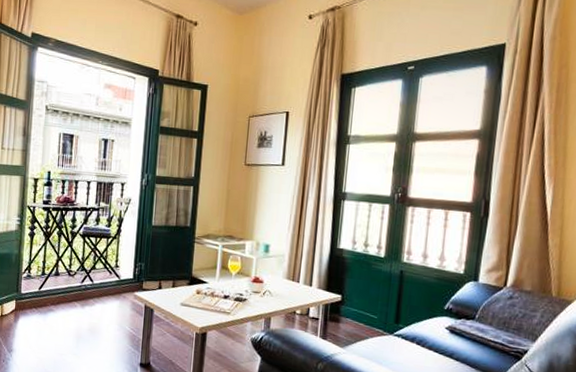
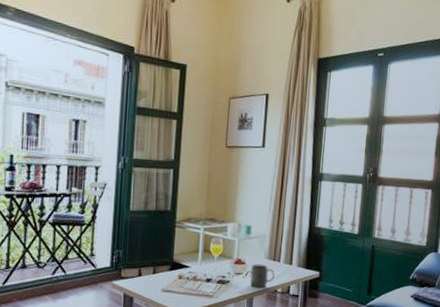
mug: none [267,283,294,308] -> present [250,264,275,288]

